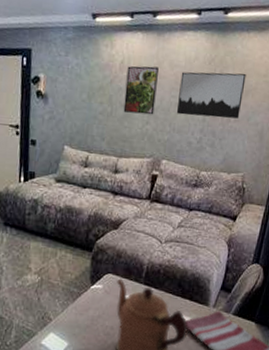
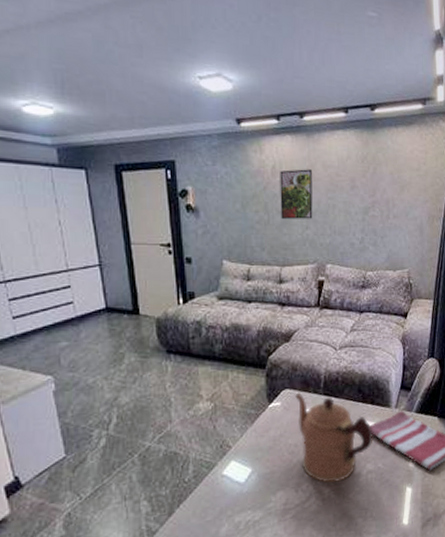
wall art: present [176,72,246,119] -> none [335,168,400,216]

